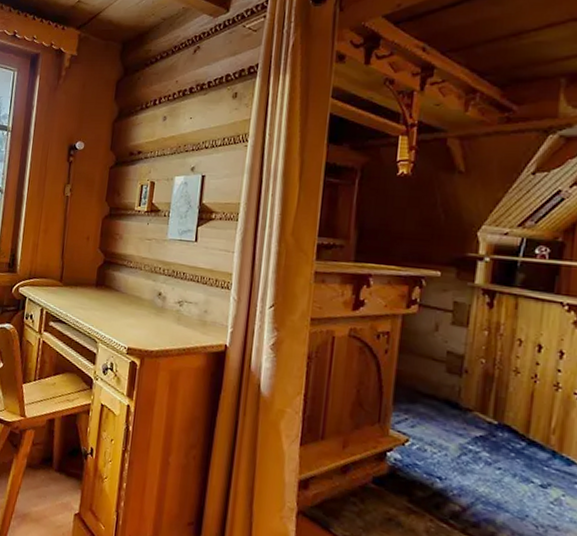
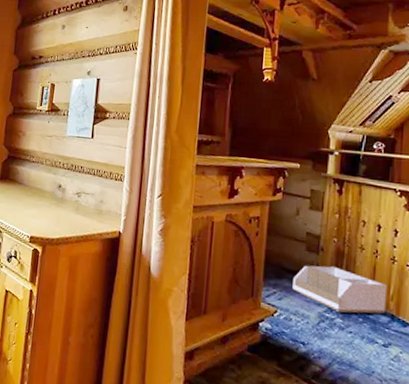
storage bin: none [428,389,549,449] -> present [292,265,388,314]

